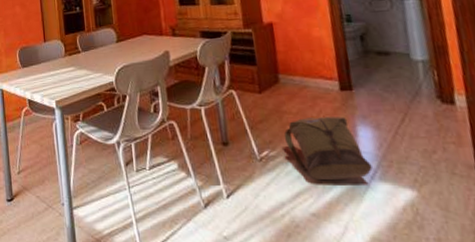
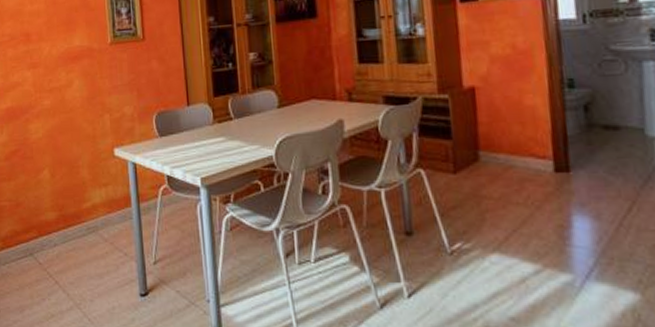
backpack: present [284,117,373,181] -> none [481,204,588,280]

